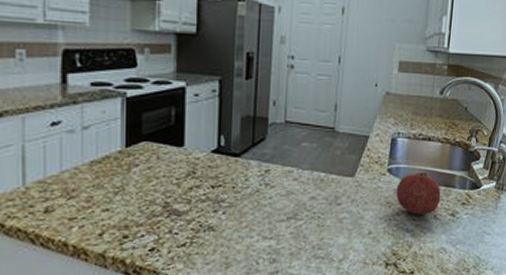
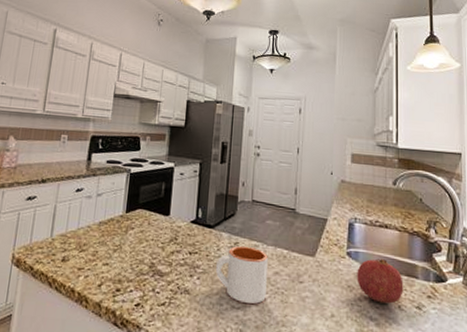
mug: none [243,172,303,233] -> present [215,245,268,305]

